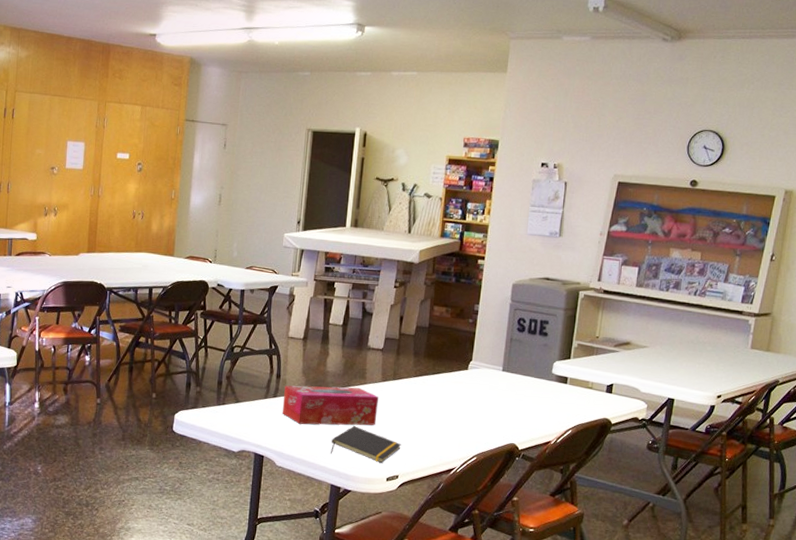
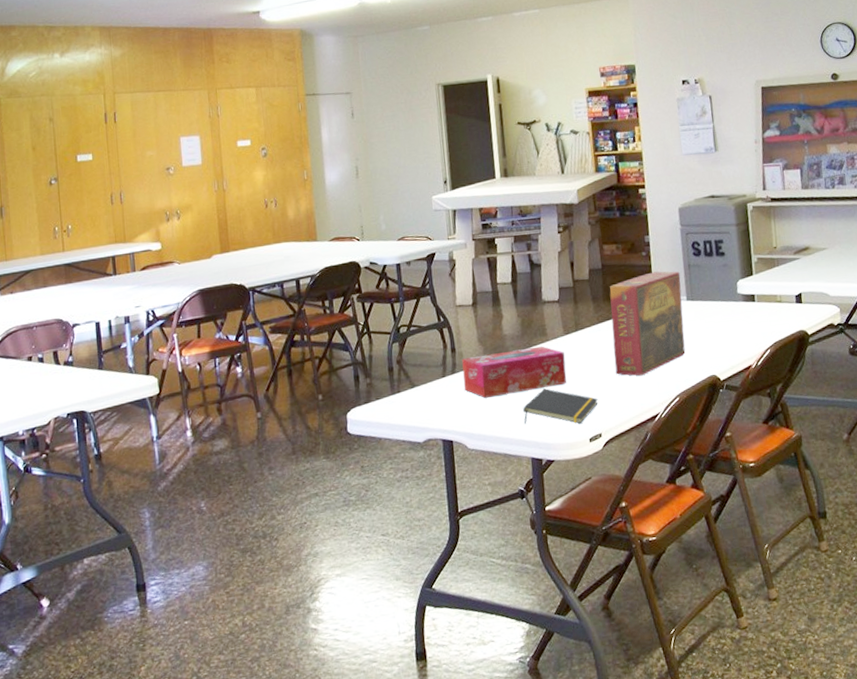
board game: none [422,339,501,432] -> present [609,271,686,376]

